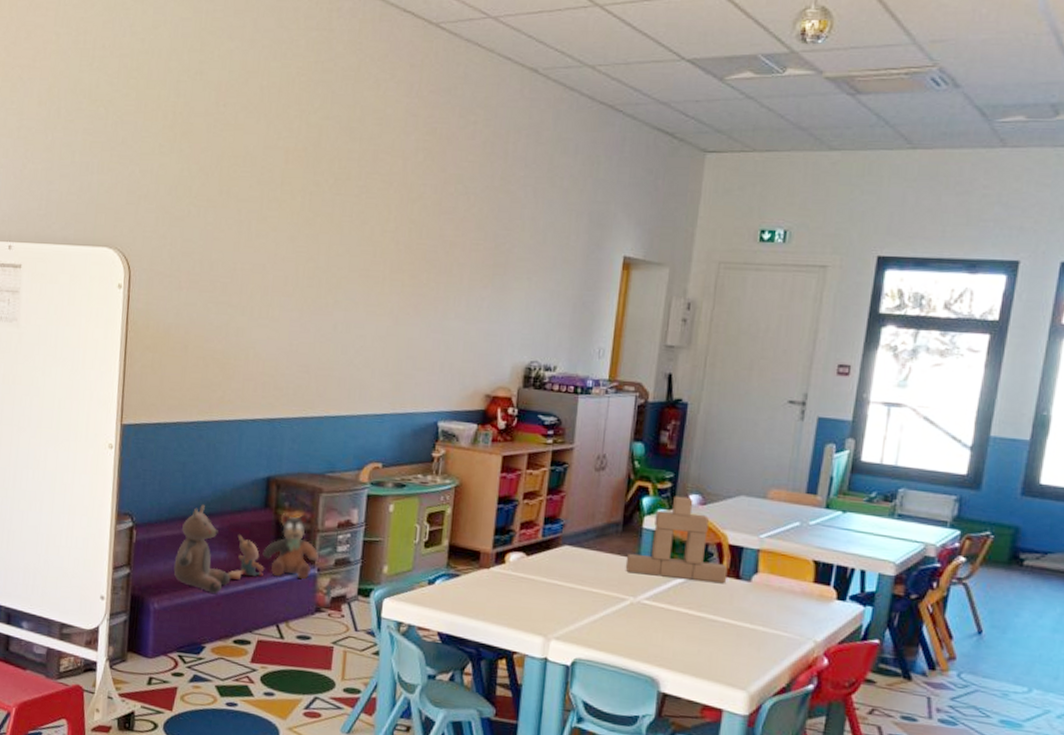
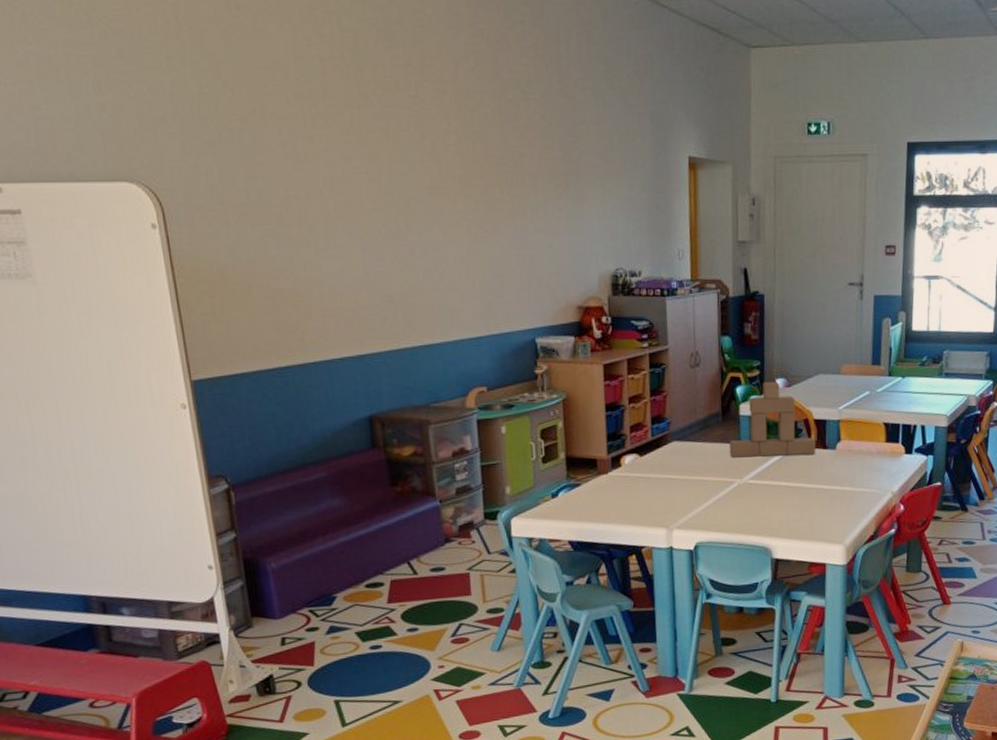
teddy bear: present [173,504,230,594] -> none [284,454,349,542]
toy animal: present [227,535,265,581] -> none [345,479,385,526]
stuffed animal: present [262,513,319,580] -> none [379,449,438,514]

